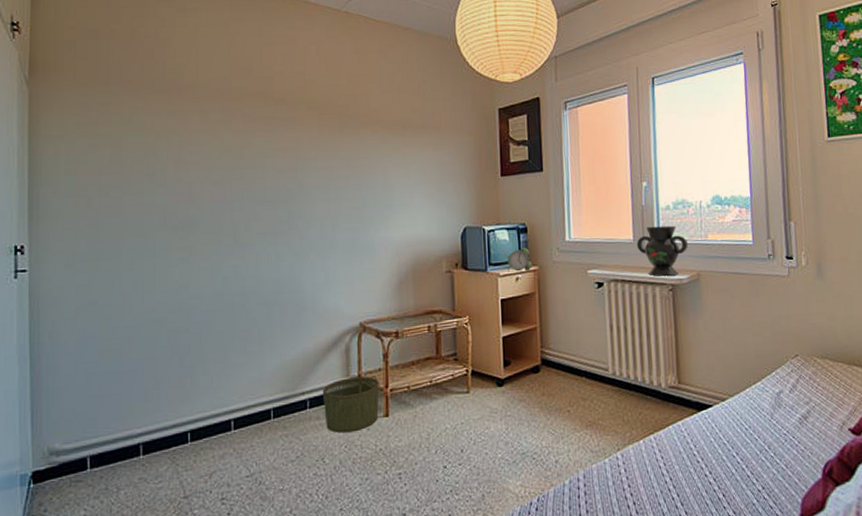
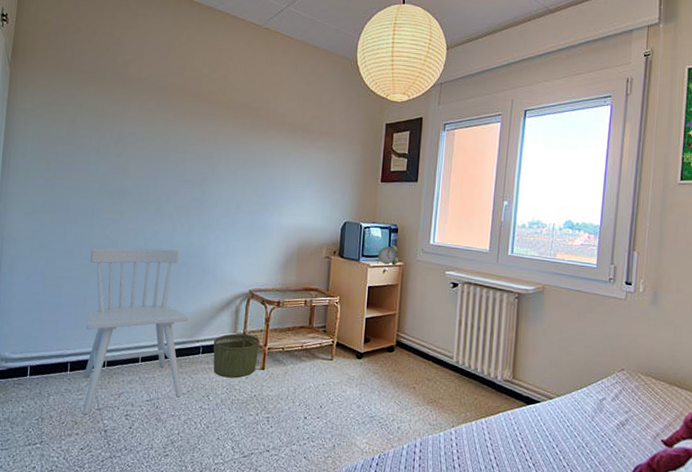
chair: none [156,286,291,507] -> present [82,248,189,415]
decorative vase: present [636,225,689,276] -> none [491,240,538,286]

